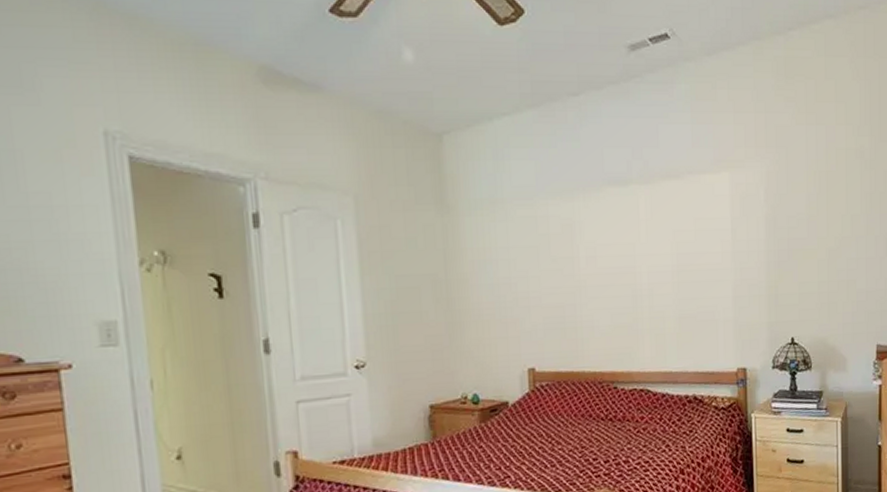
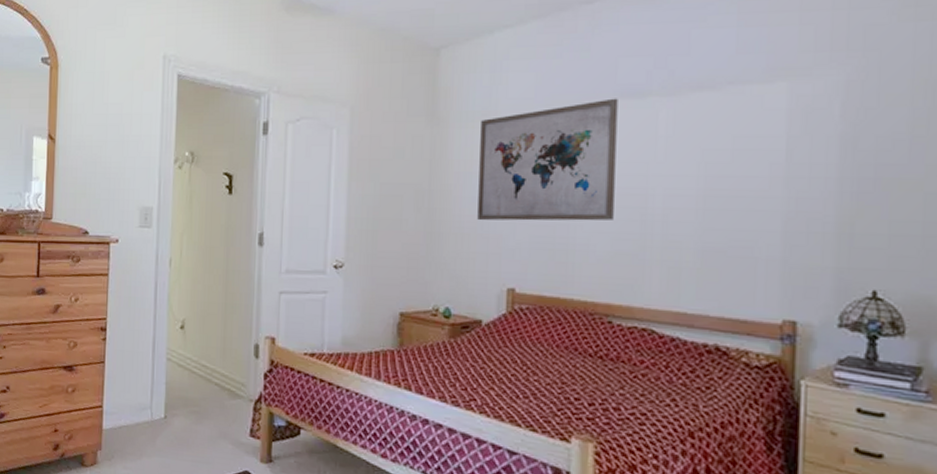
wall art: none [489,186,611,307] -> present [477,98,618,221]

